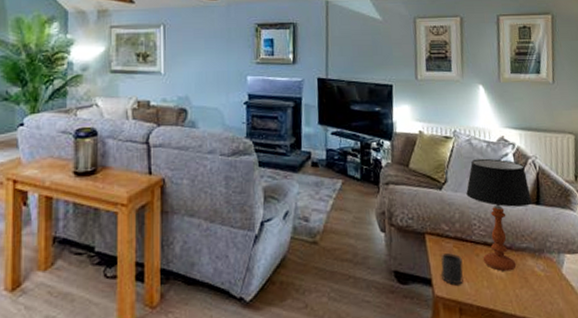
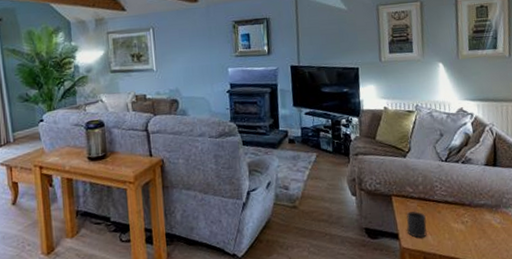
table lamp: present [466,158,532,272] -> none [428,128,489,225]

